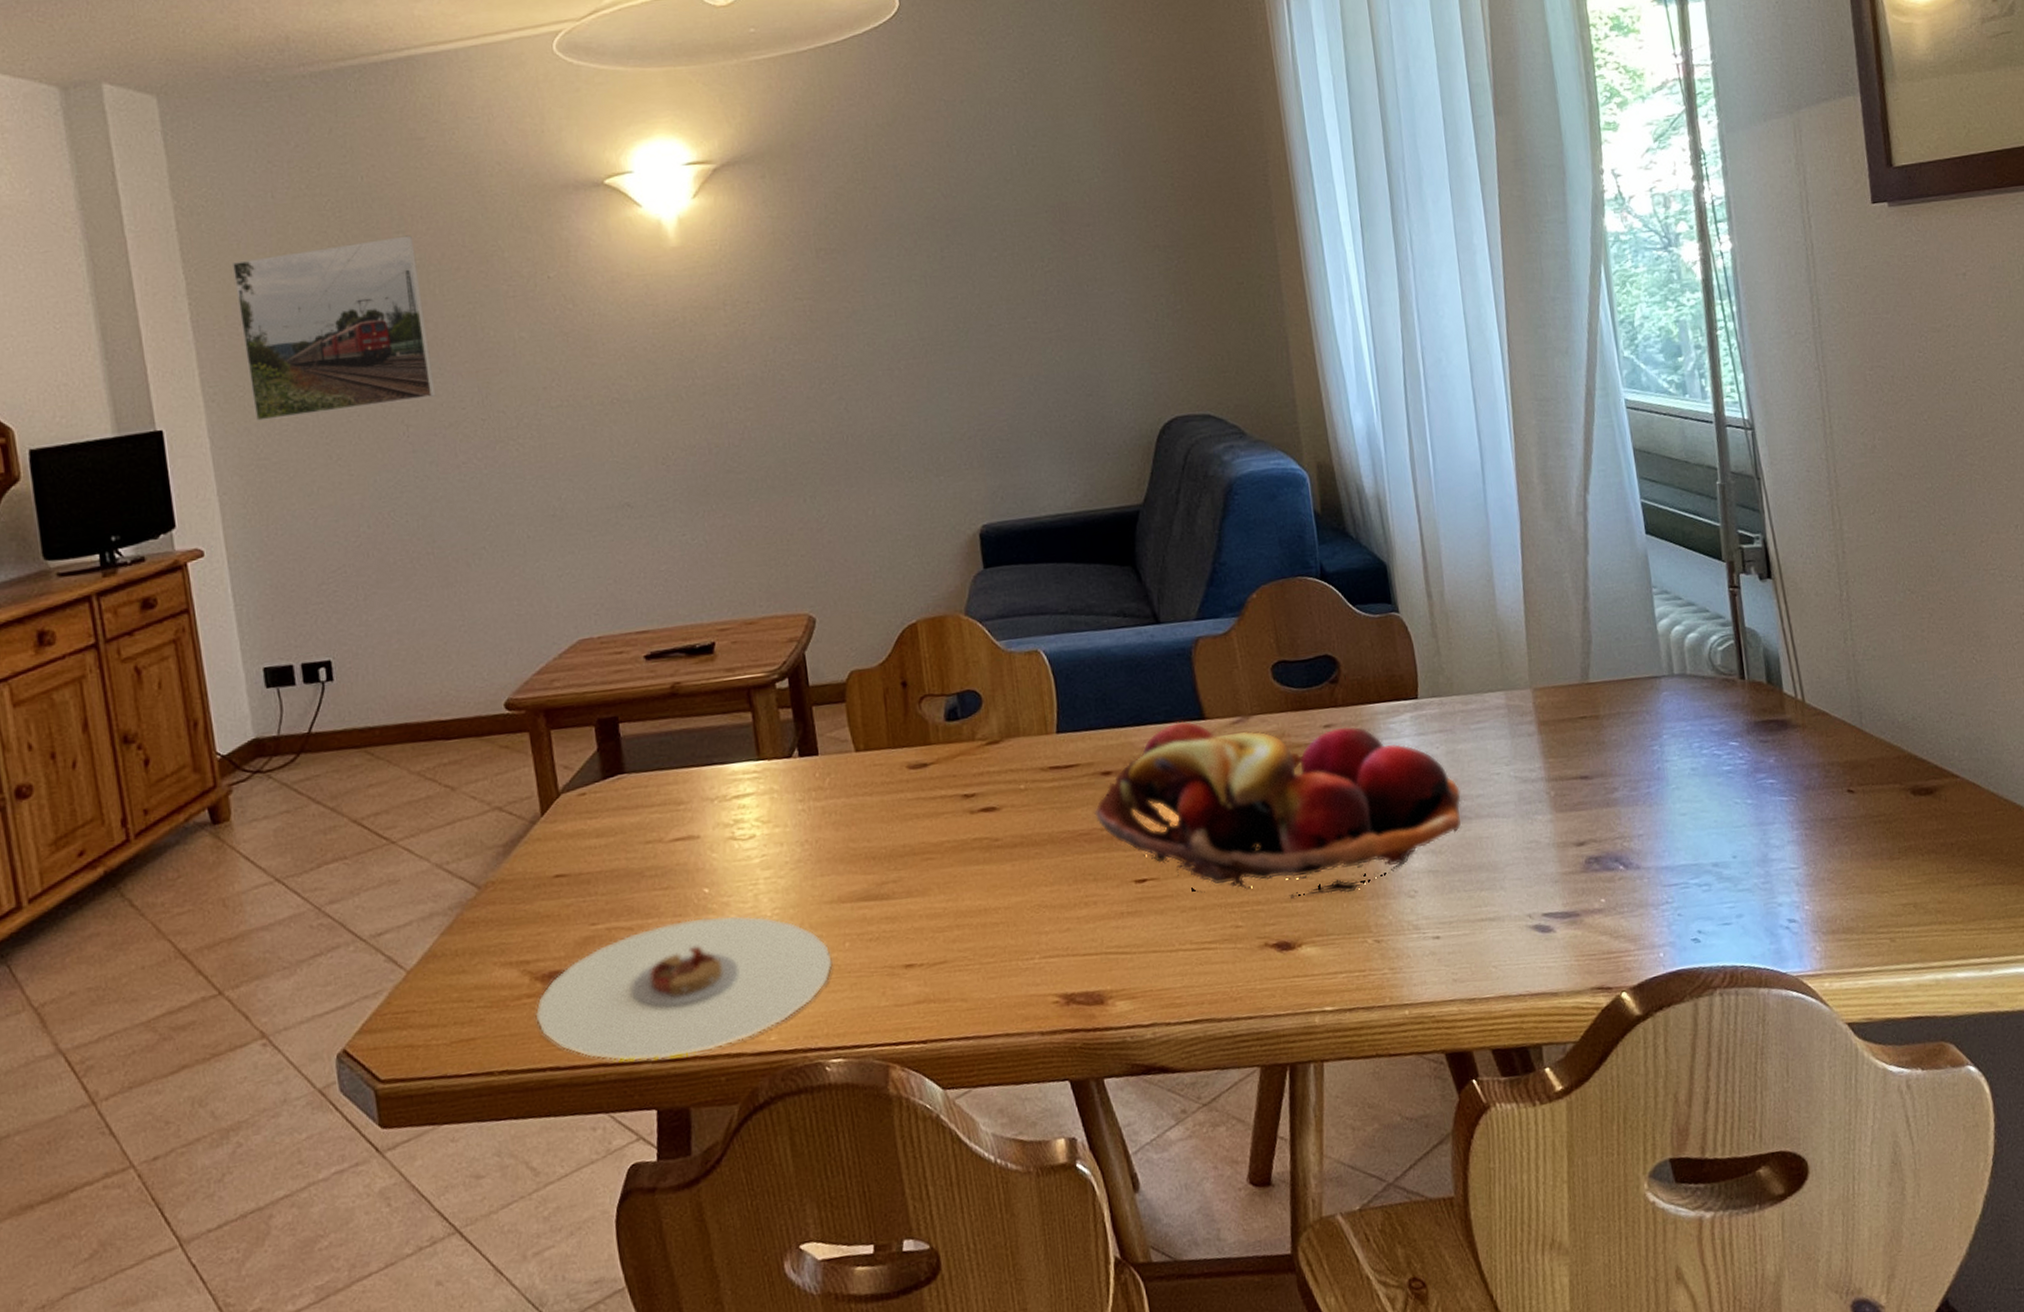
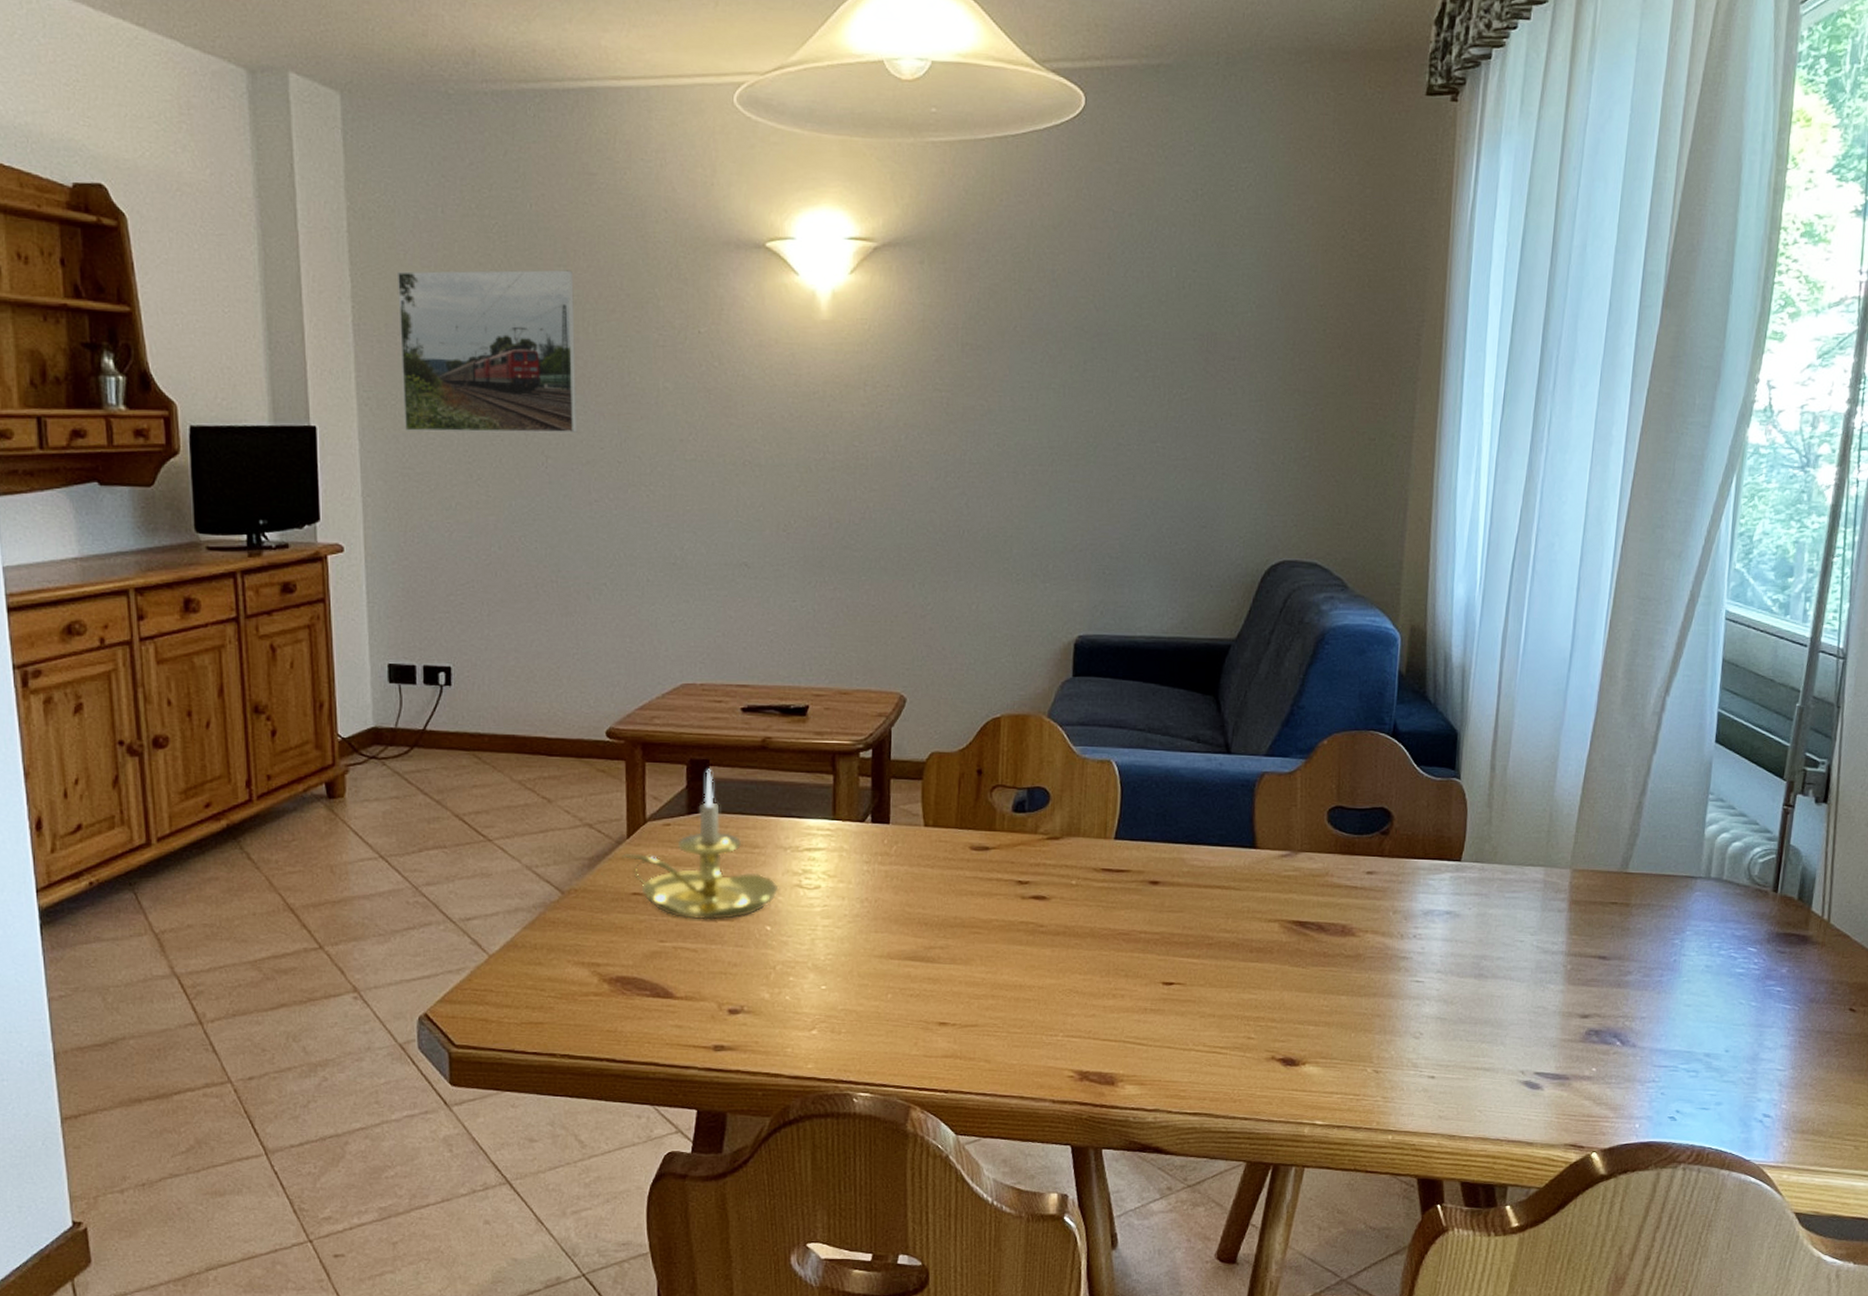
plate: present [535,915,832,1061] -> none [599,951,874,1068]
candle holder: none [538,726,712,895] -> present [622,769,779,920]
fruit basket: present [1093,721,1462,899] -> none [1135,846,1483,1025]

